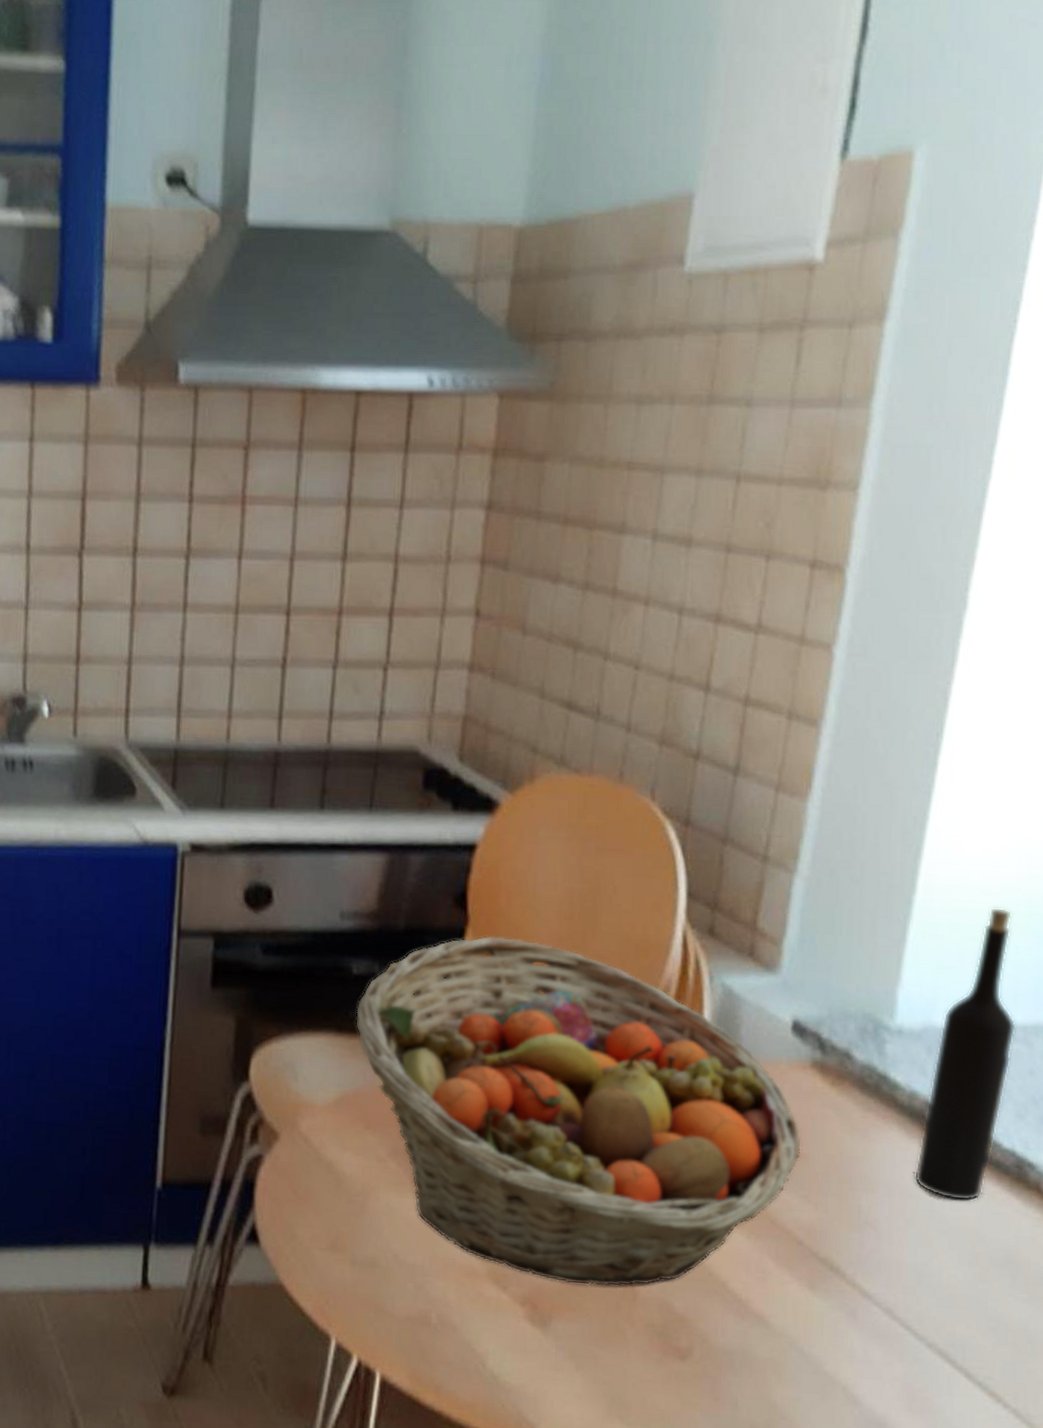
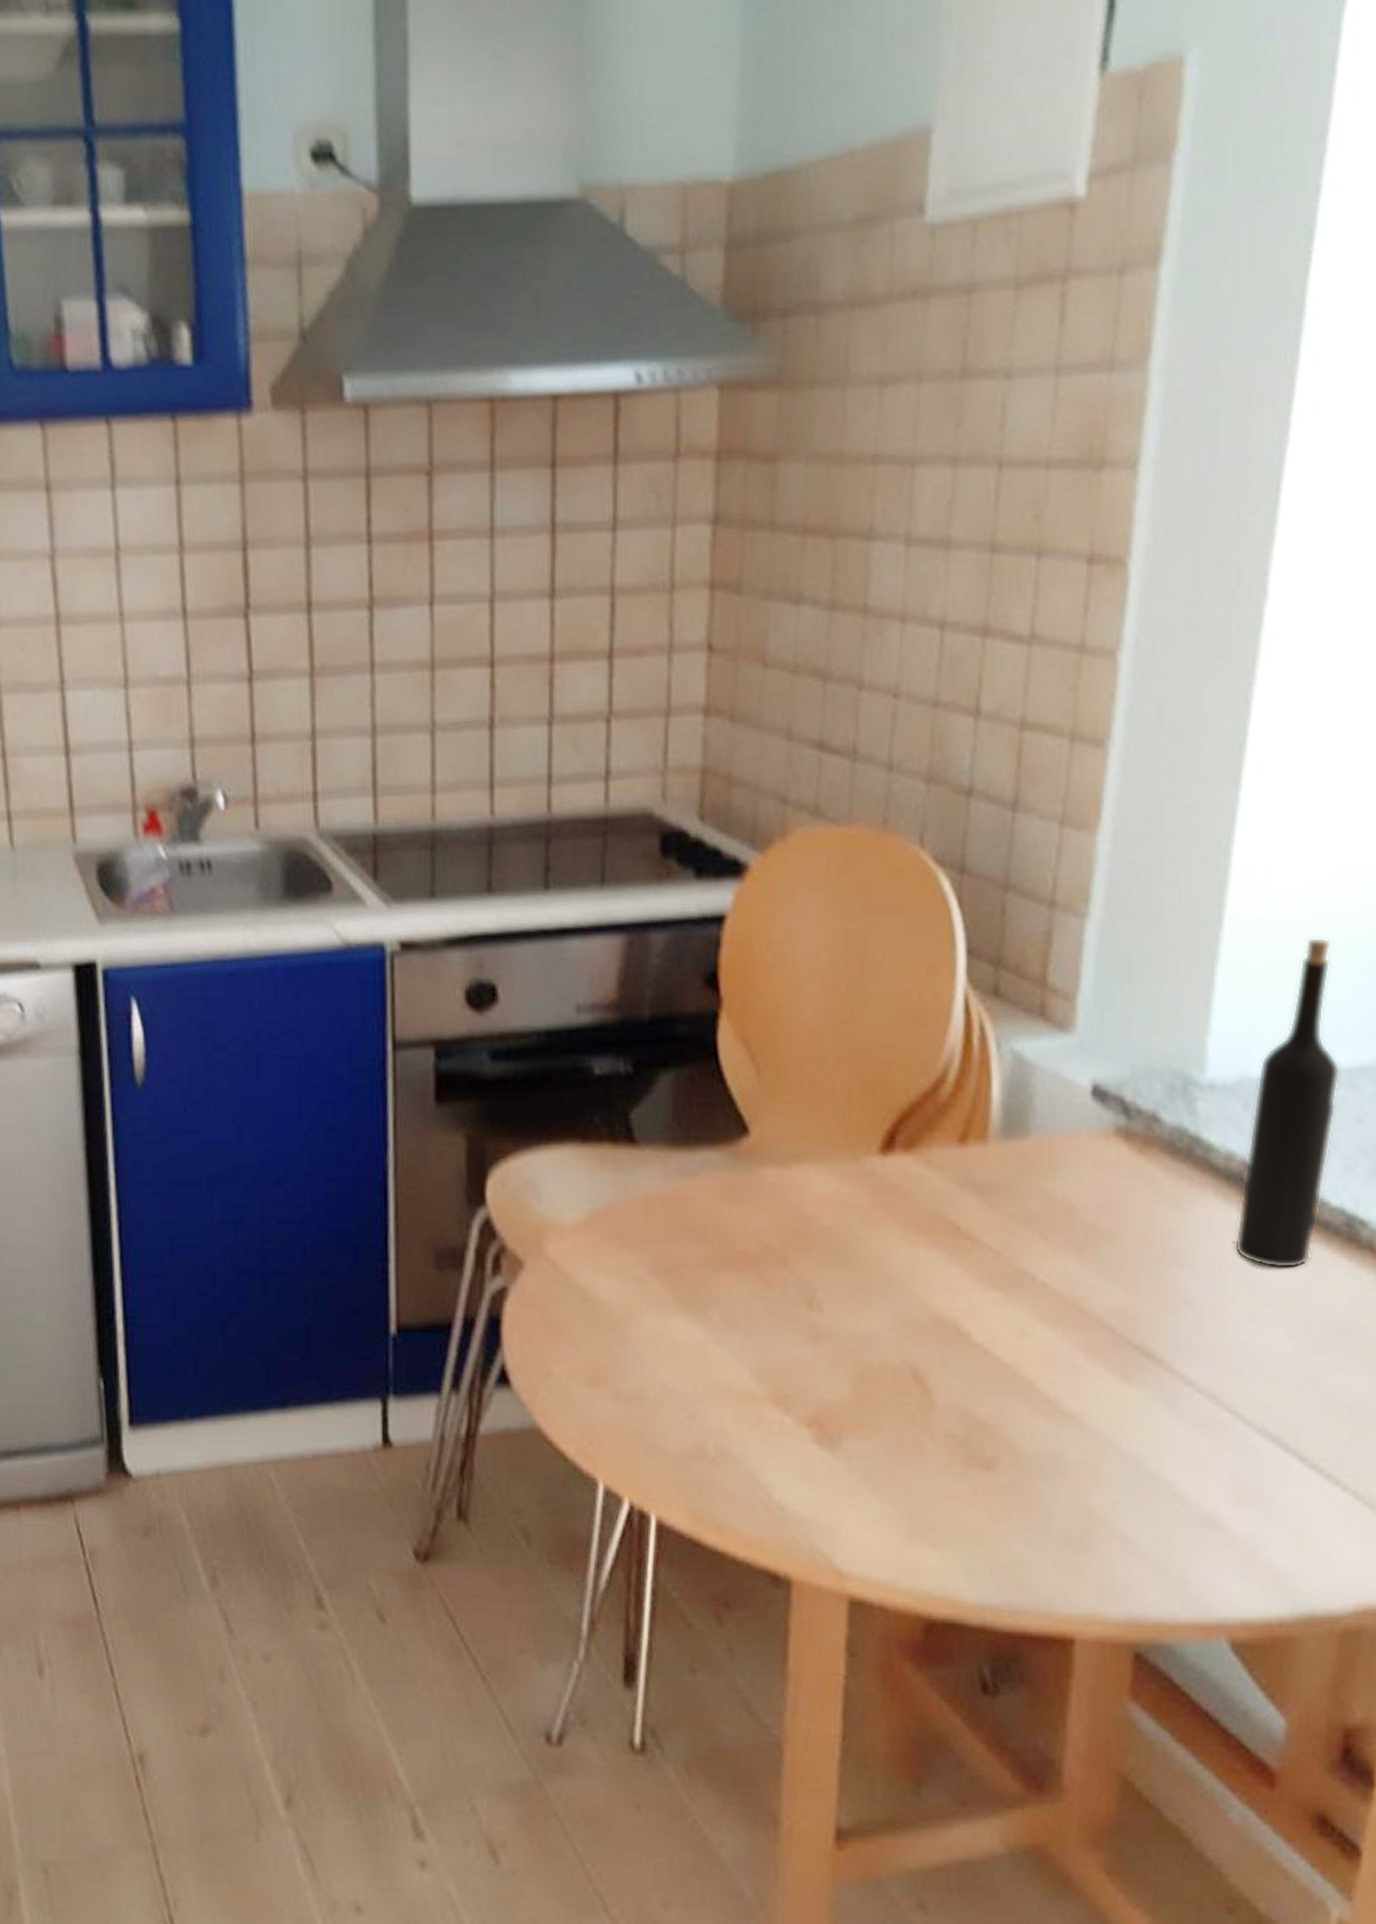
fruit basket: present [356,936,801,1286] -> none [602,1017,1108,1398]

